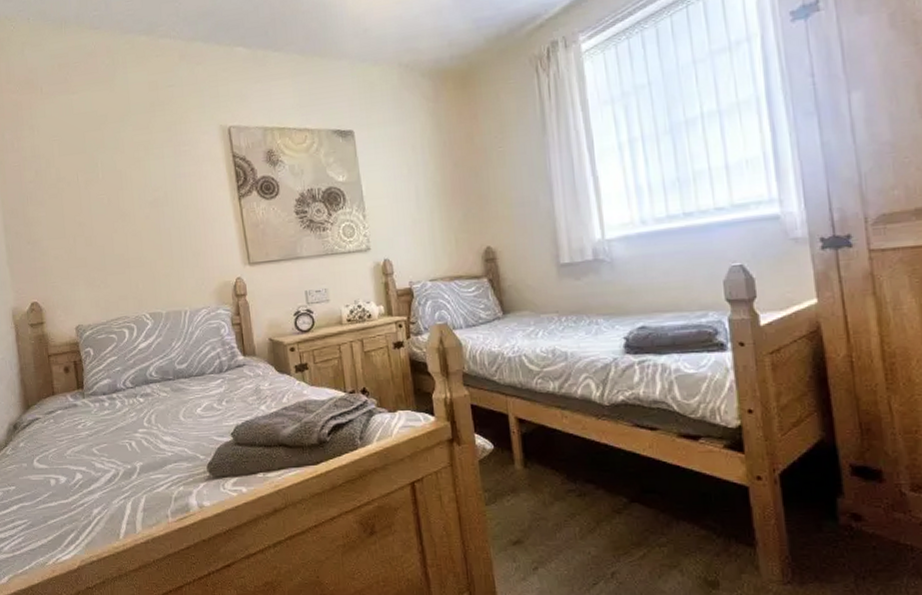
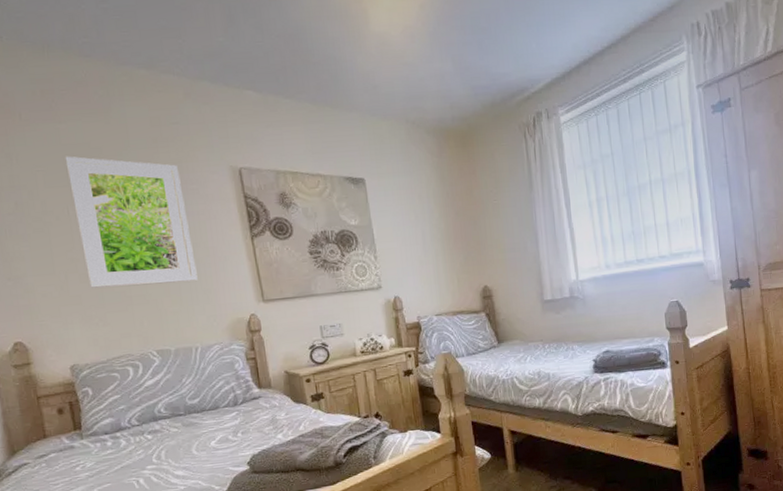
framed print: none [76,124,188,251] -> present [65,156,198,288]

